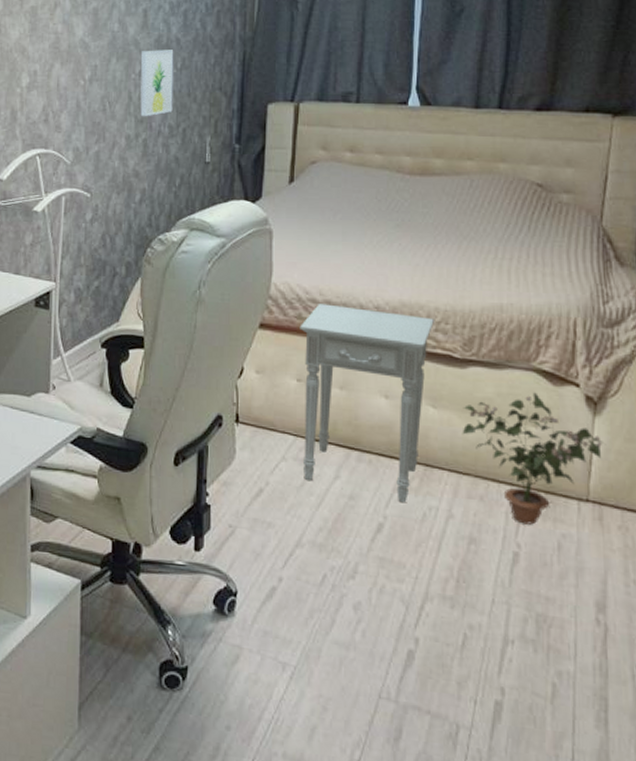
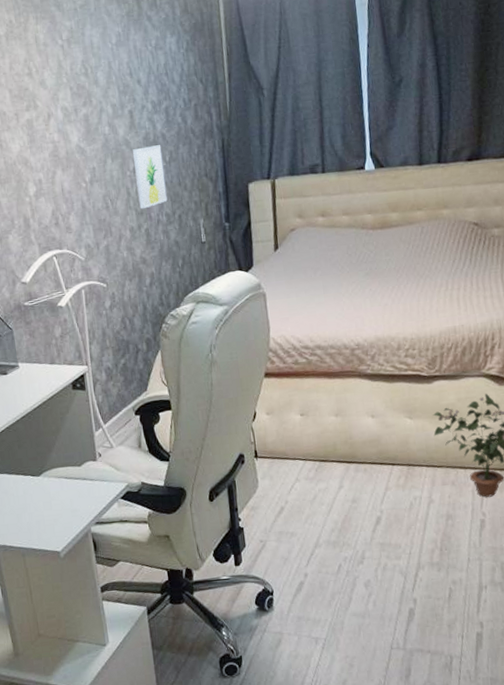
nightstand: present [300,304,434,503] -> none [297,346,404,498]

